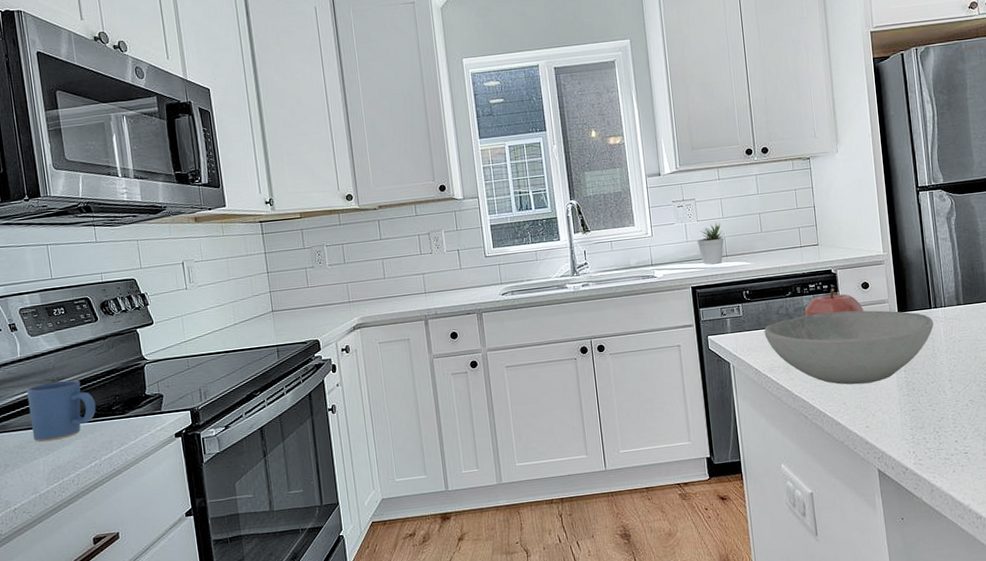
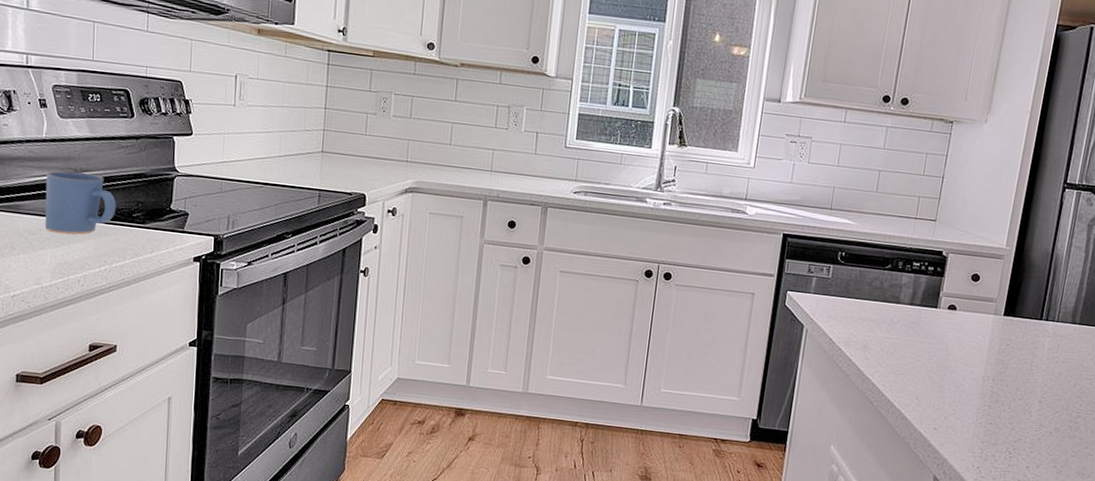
potted plant: present [697,223,725,265] -> none [801,169,834,216]
bowl: present [764,310,934,385] -> none [849,293,1040,384]
fruit: present [804,288,864,317] -> none [899,271,967,306]

